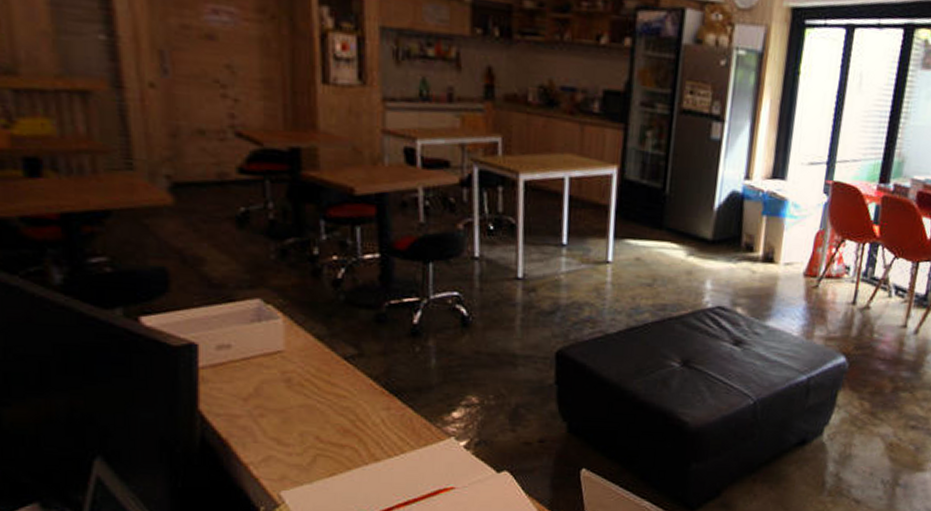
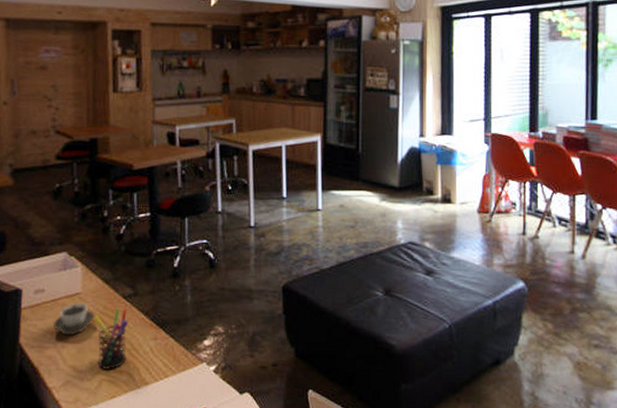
cup: none [245,364,306,403] -> present [52,304,96,336]
pen holder: none [302,372,352,444] -> present [93,309,129,371]

